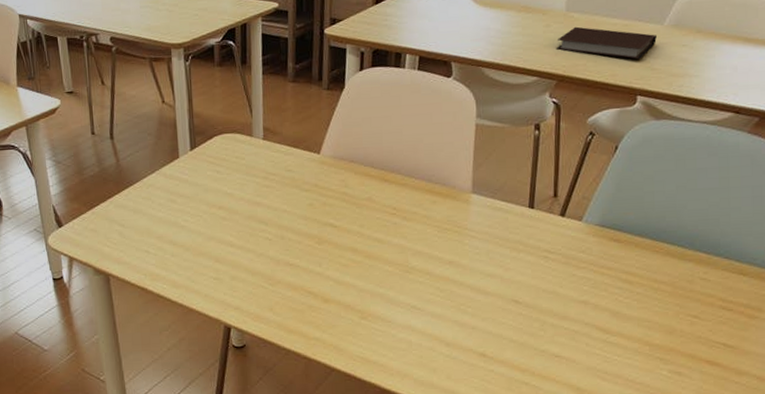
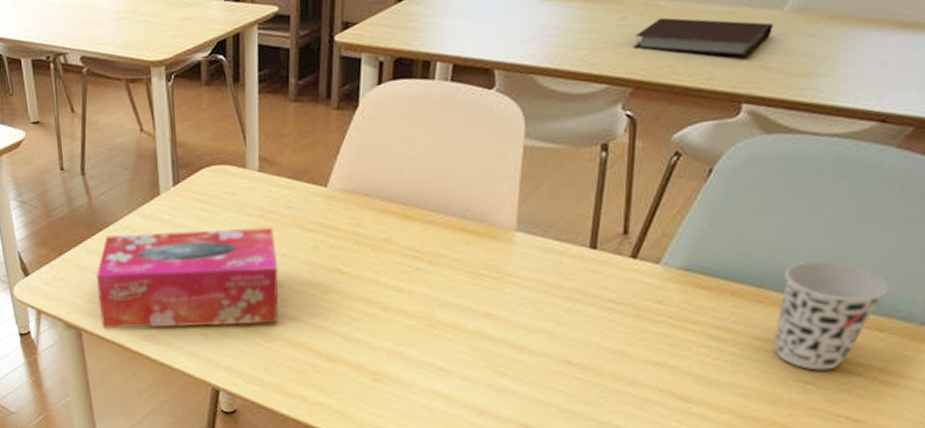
tissue box: none [122,187,281,275] -> present [96,227,279,330]
cup: none [668,219,748,307] -> present [773,260,888,371]

